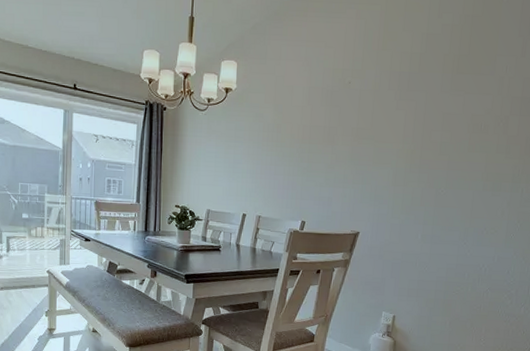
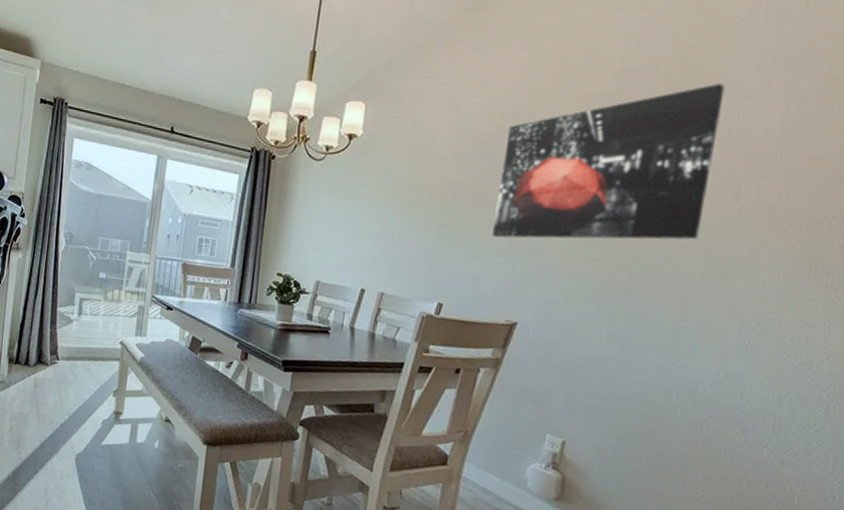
wall art: none [339,45,498,168] -> present [493,83,725,240]

